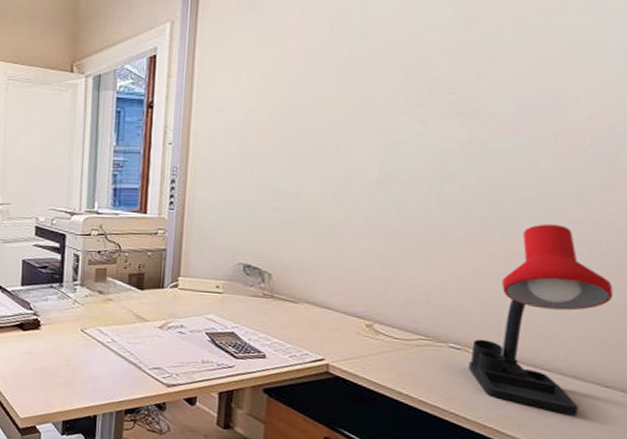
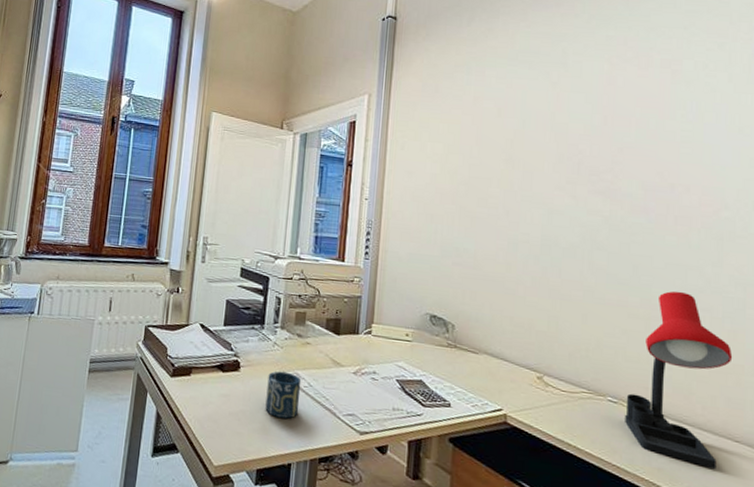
cup: none [68,328,104,373] -> present [265,371,302,419]

